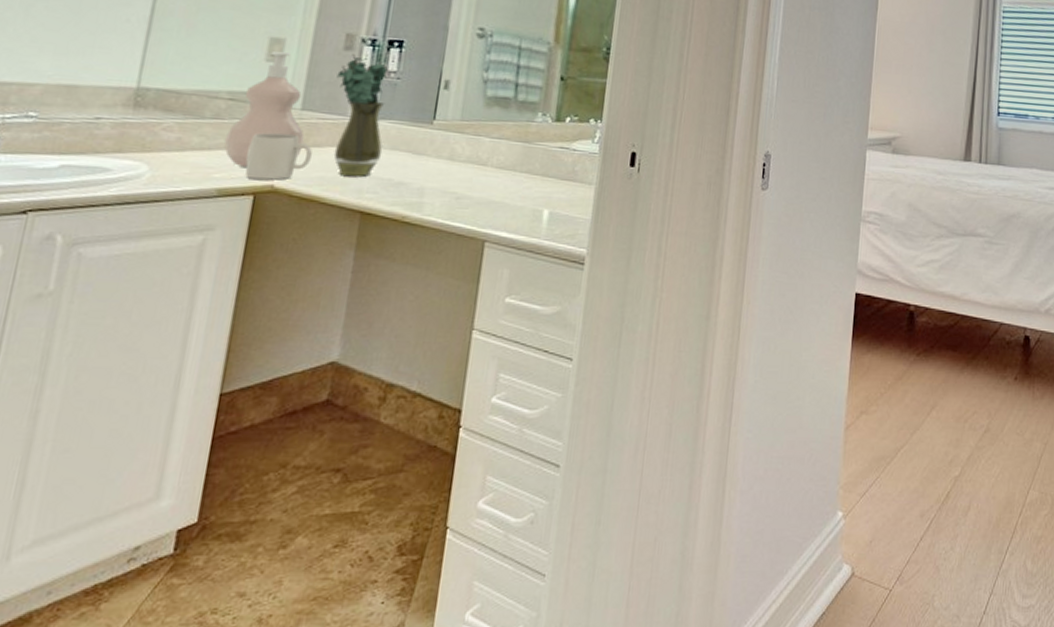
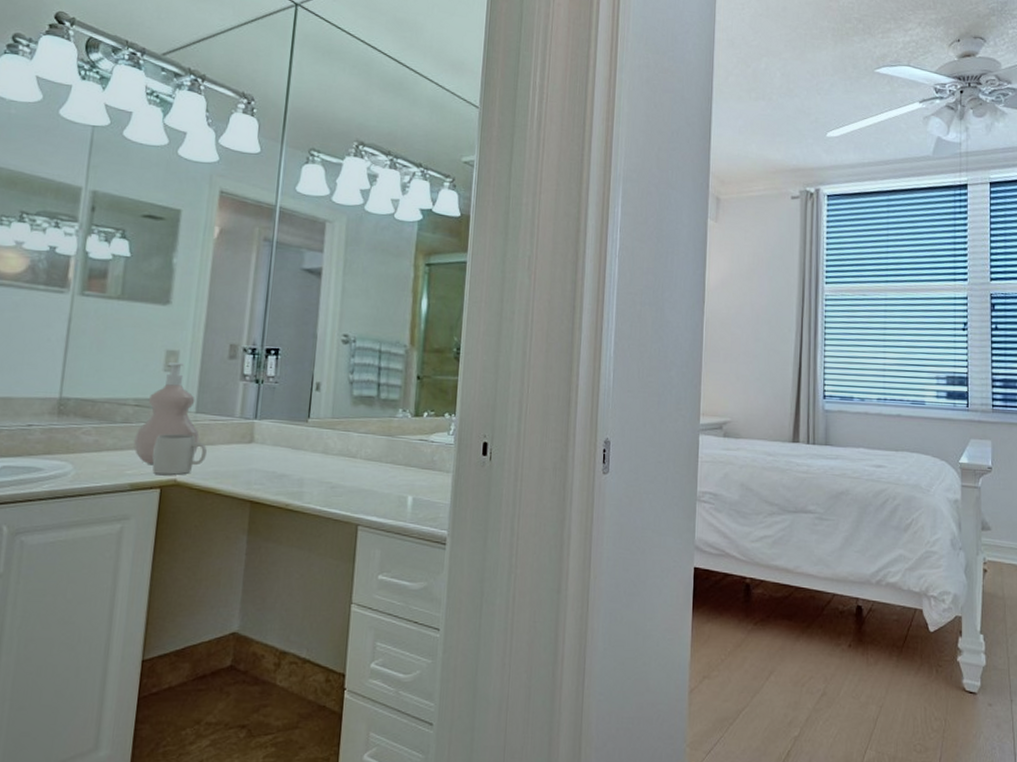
vase: present [333,54,388,176] -> none [224,362,267,470]

